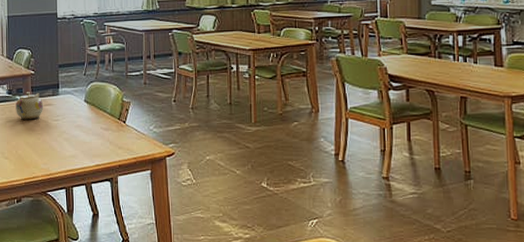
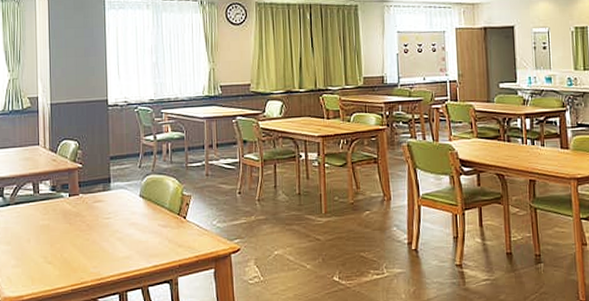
teapot: present [15,91,43,120] -> none [60,187,92,219]

